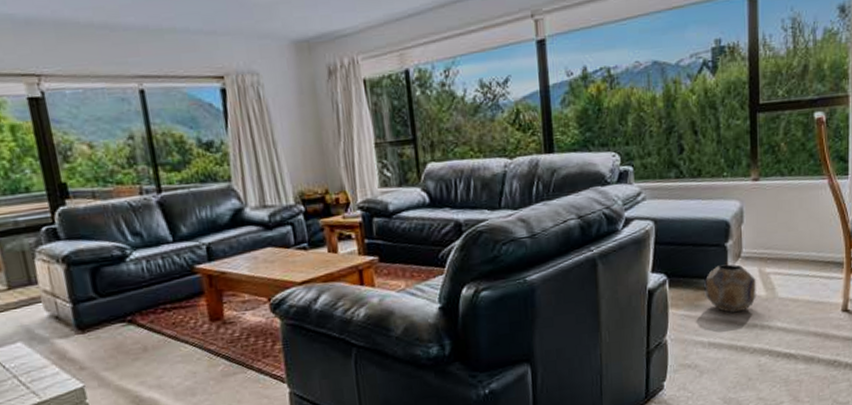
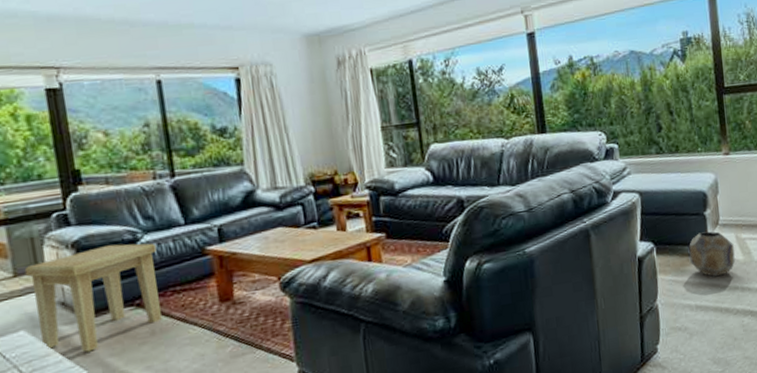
side table: none [17,259,153,366] -> present [24,243,162,352]

